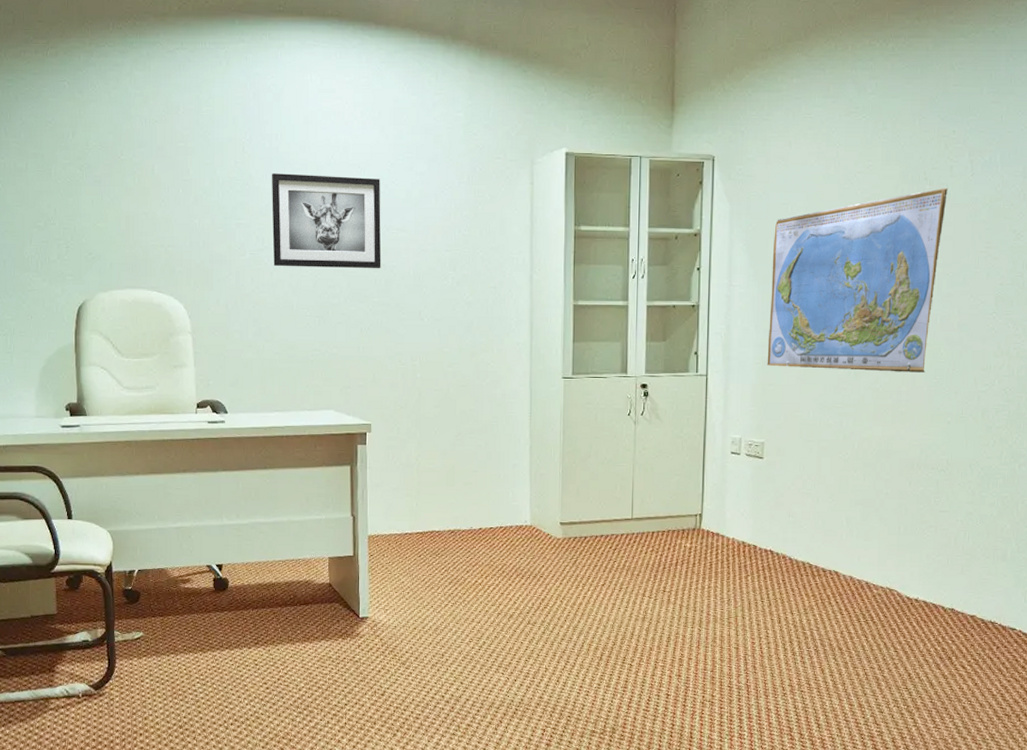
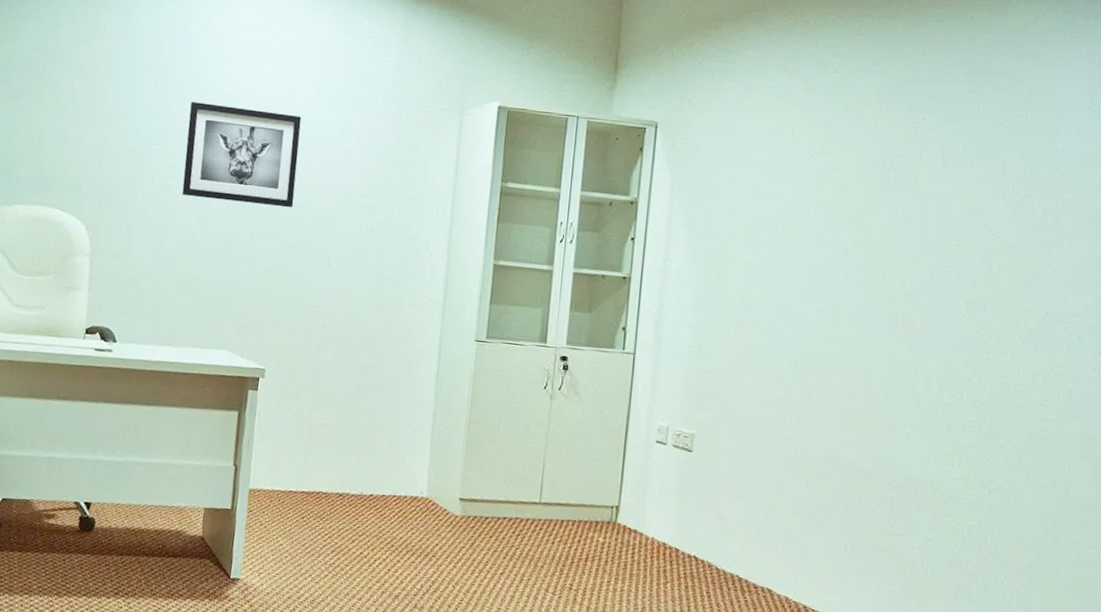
world map: present [767,187,948,373] -> none [702,176,915,376]

